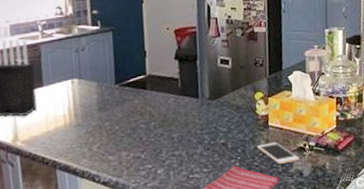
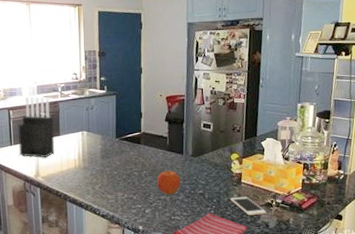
fruit: none [169,119,198,149] -> present [157,171,181,195]

